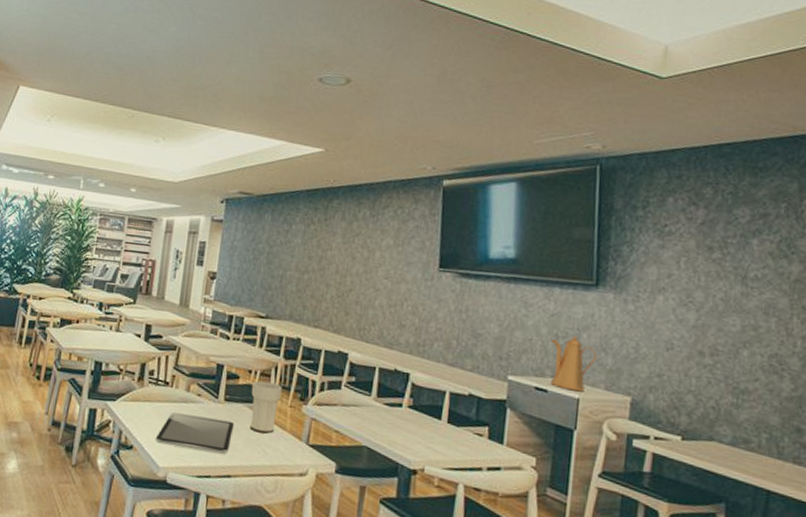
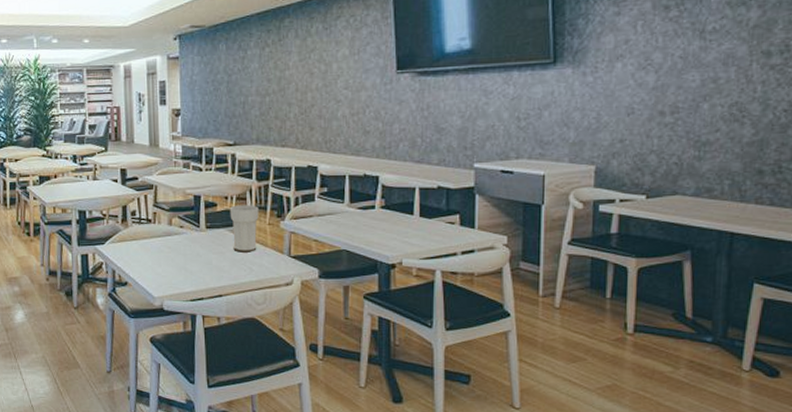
tablet: present [155,412,235,454] -> none [146,246,219,277]
coffee pot: present [550,336,598,392] -> none [512,116,560,169]

